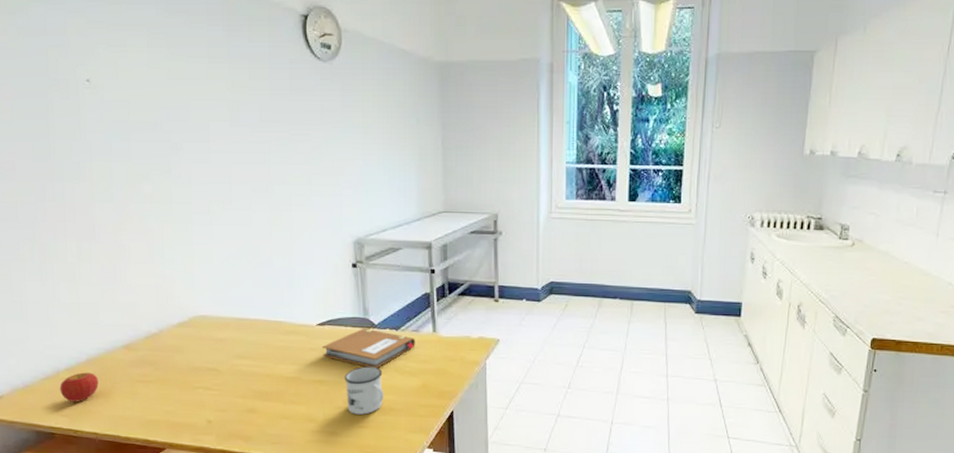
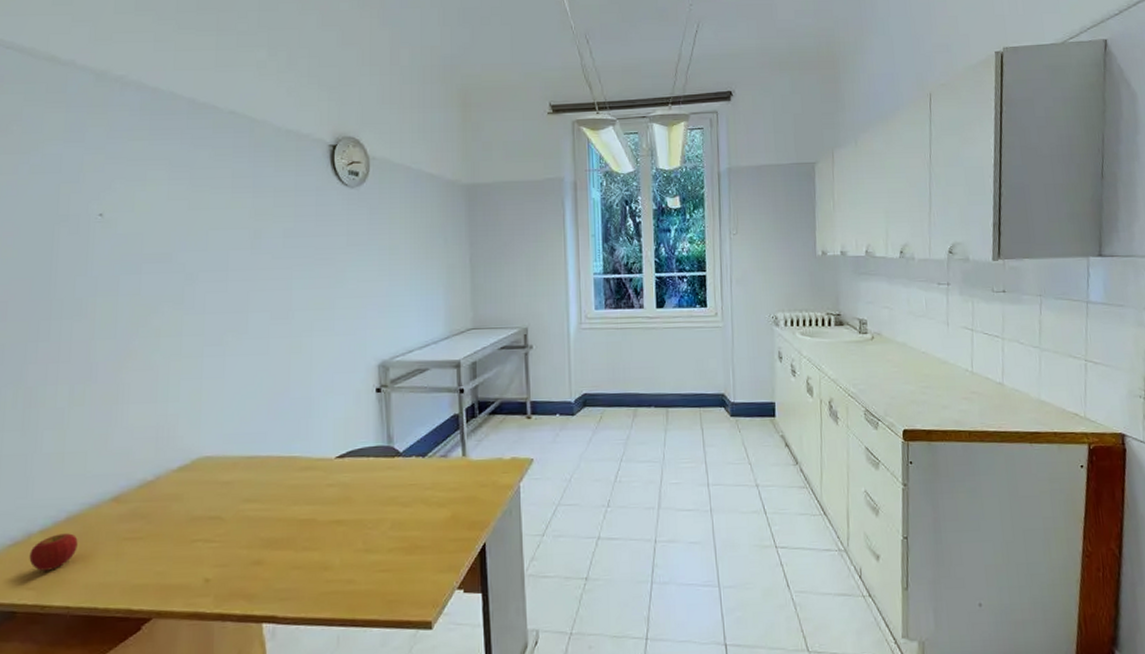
notebook: present [322,328,415,368] -> none [341,457,444,502]
mug: present [344,366,384,415] -> none [365,500,409,557]

